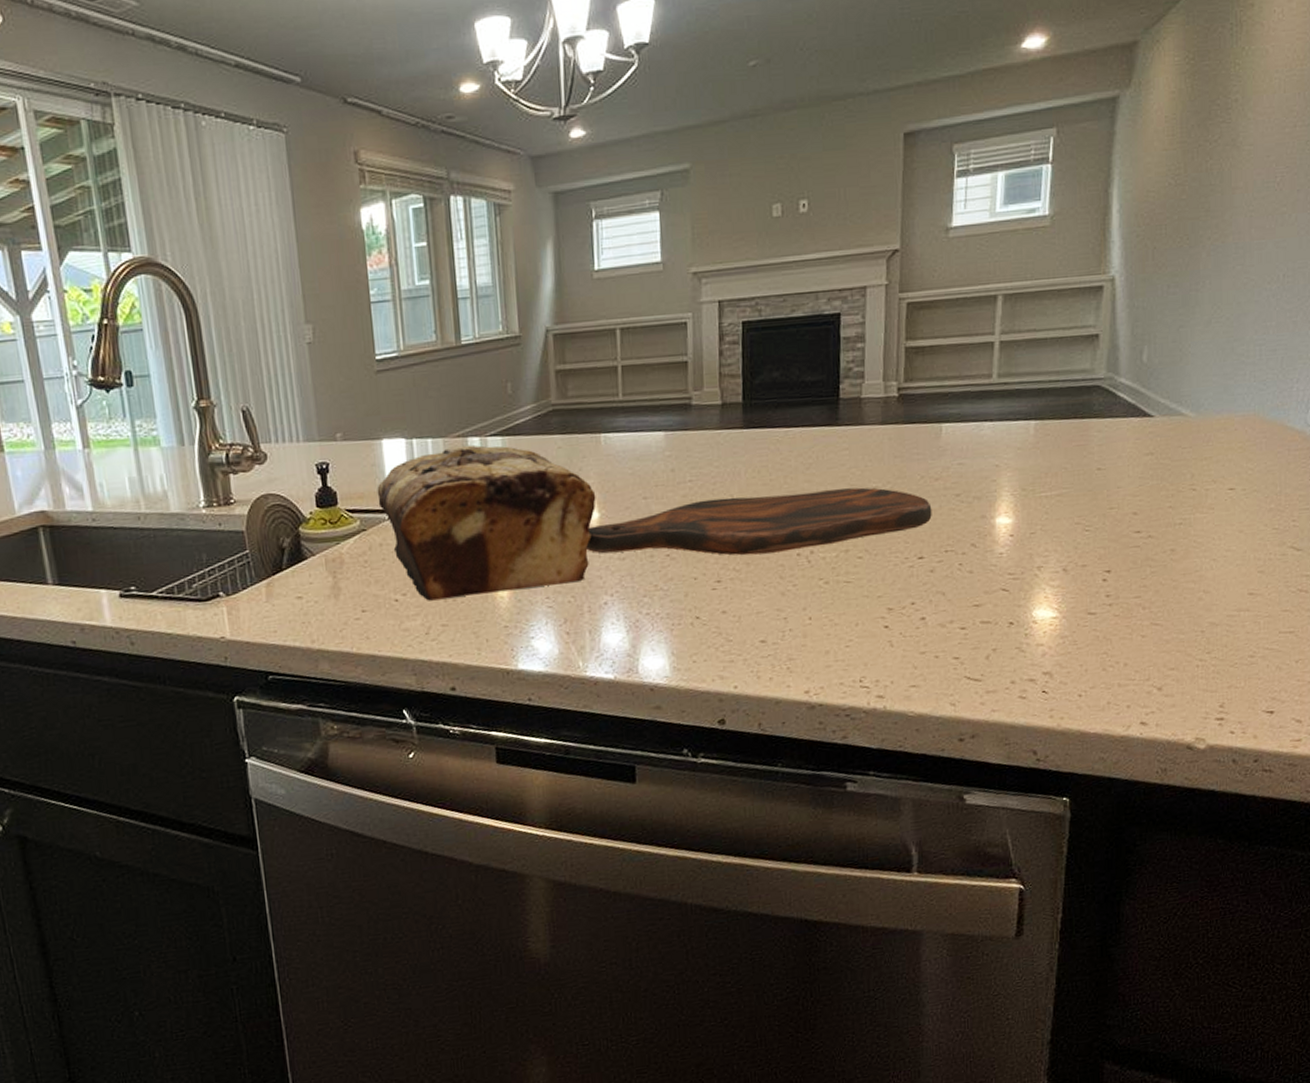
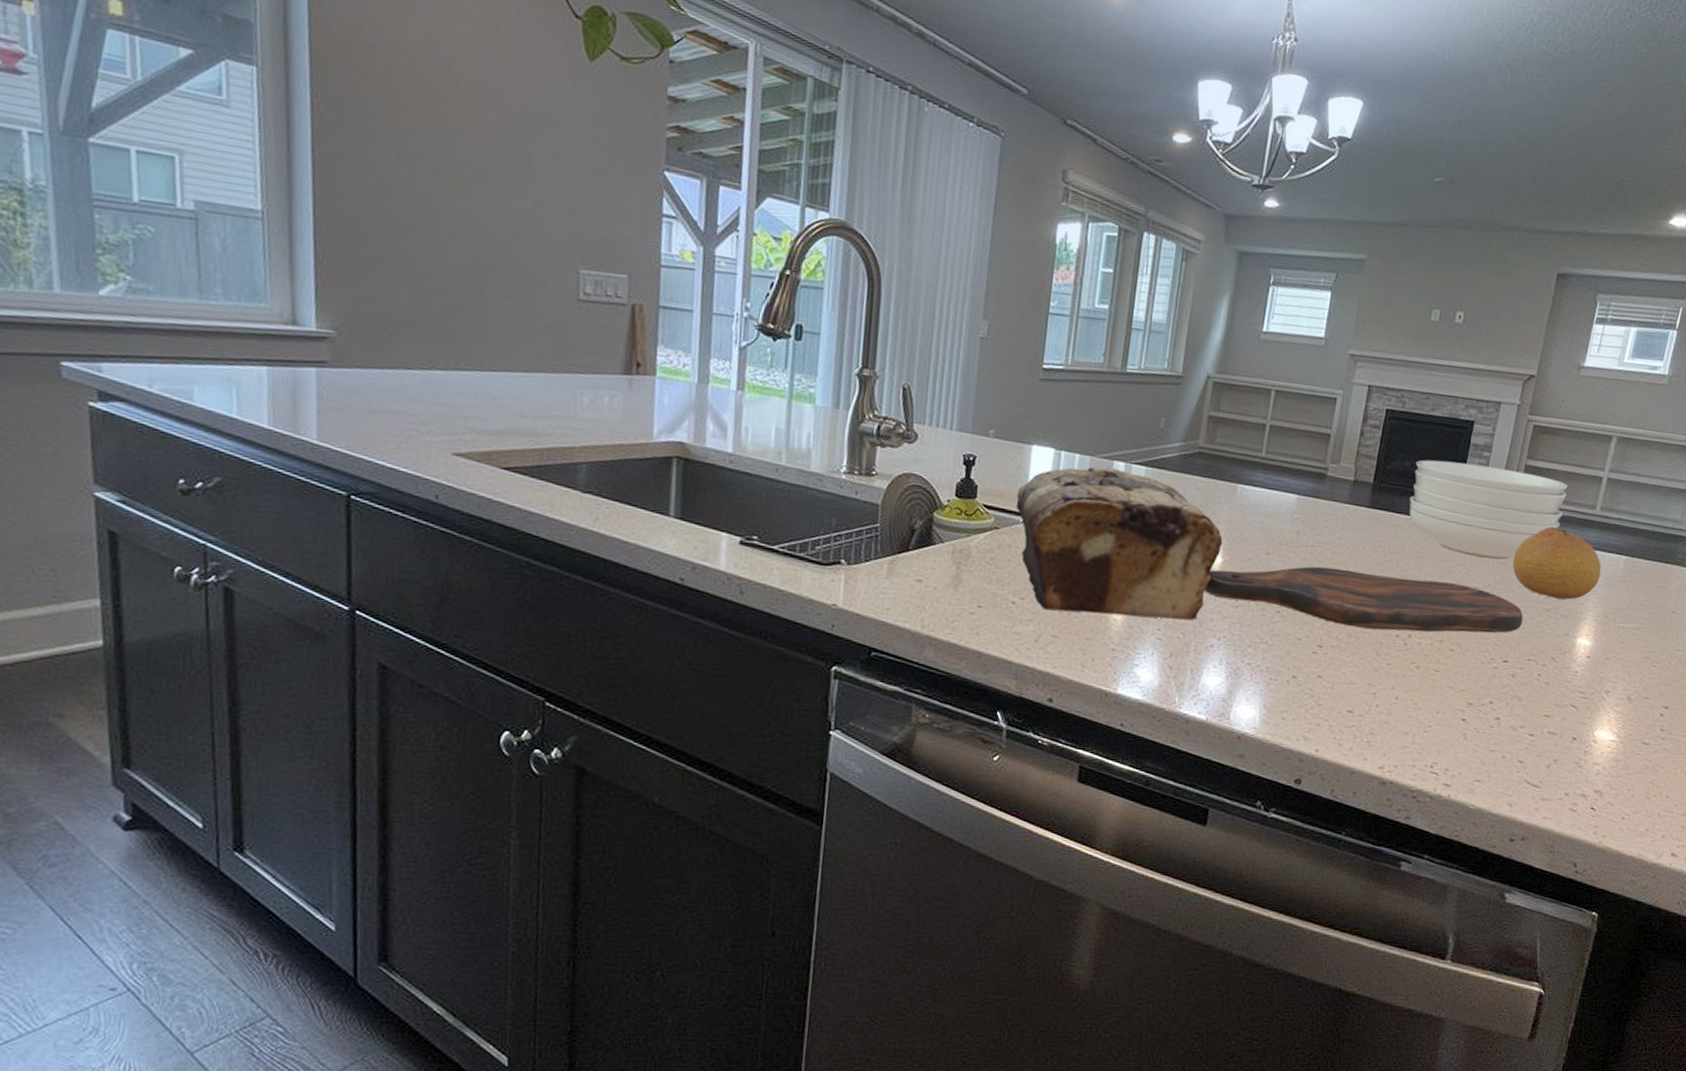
bowl: none [784,355,957,456] -> present [1409,459,1568,560]
fruit: none [909,405,1010,482] -> present [1512,526,1601,600]

